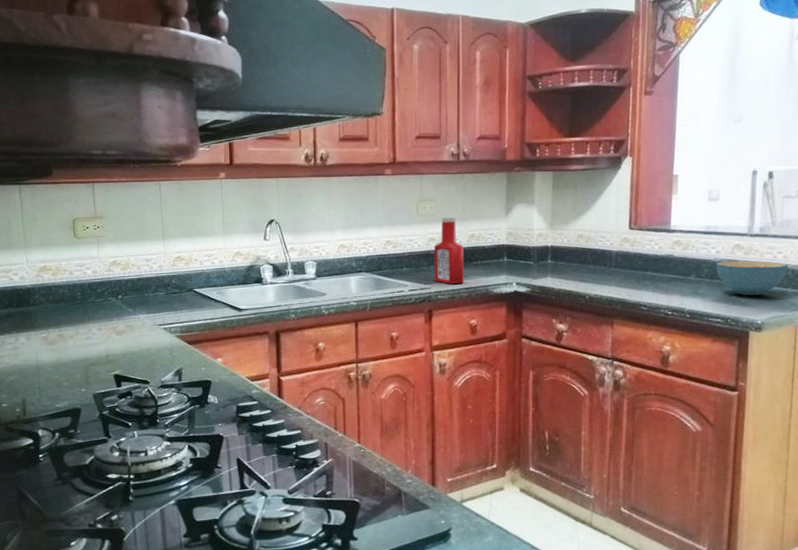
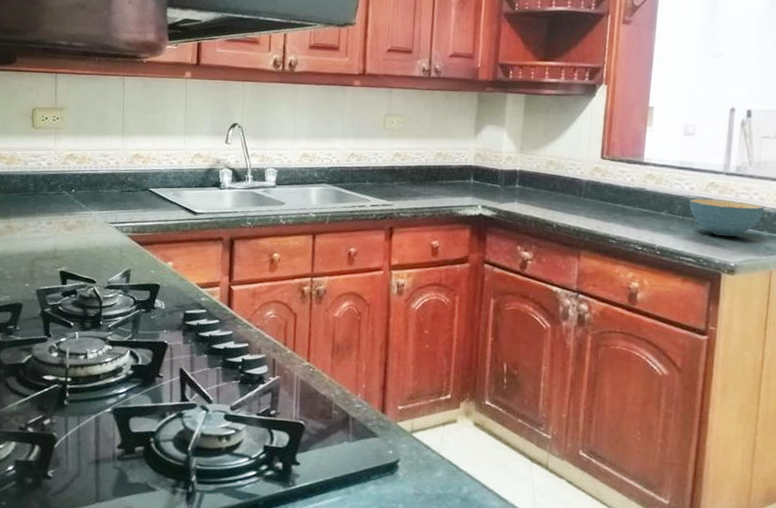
ketchup bottle: present [434,216,465,284] -> none [397,132,430,203]

